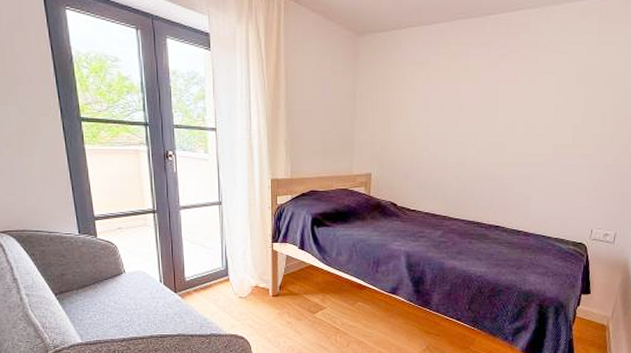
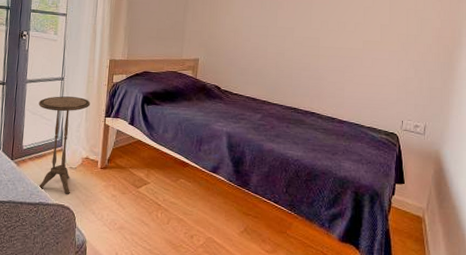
side table: none [196,222,255,324] -> present [38,96,91,194]

